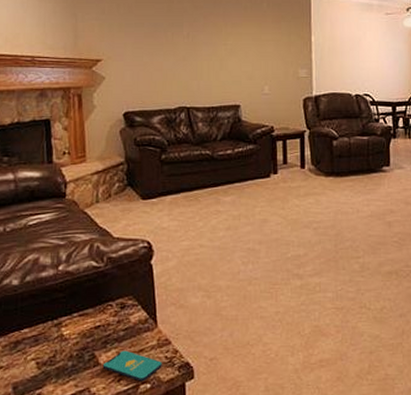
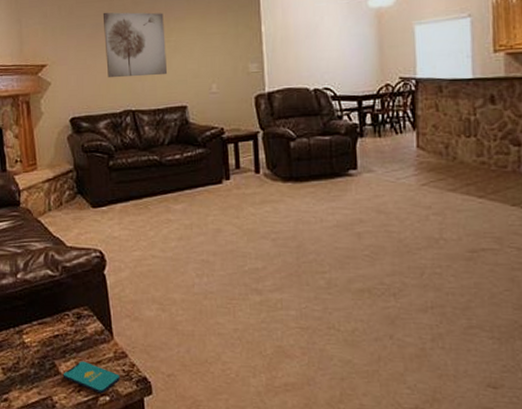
wall art: none [162,13,223,76] -> present [102,12,168,78]

